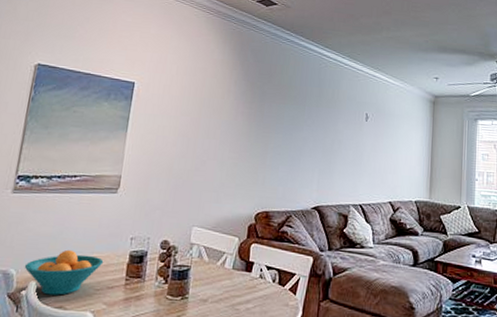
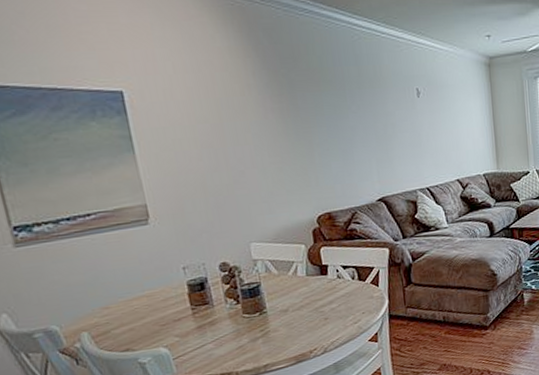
fruit bowl: present [24,249,104,296] -> none [66,292,160,342]

